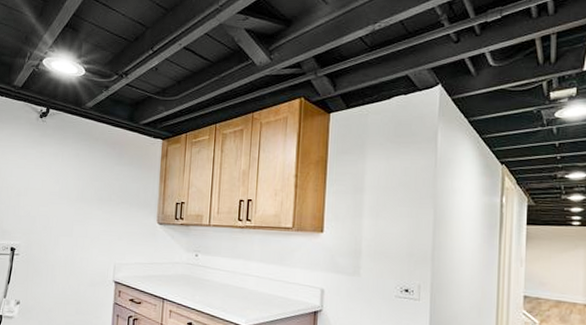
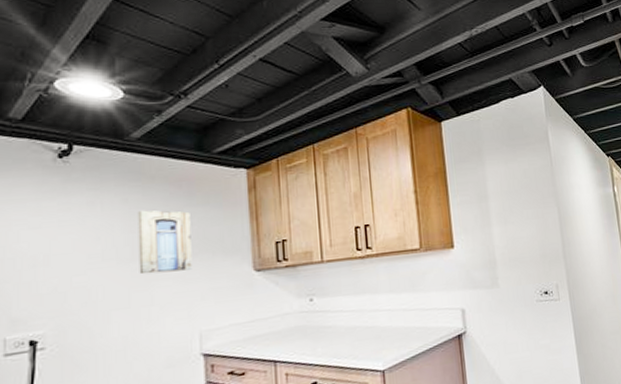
wall art: none [80,164,119,215] -> present [137,210,193,275]

